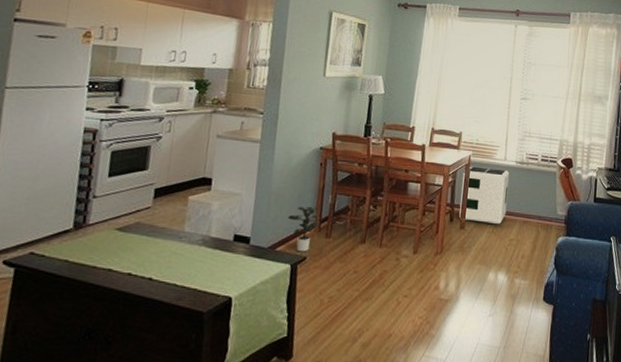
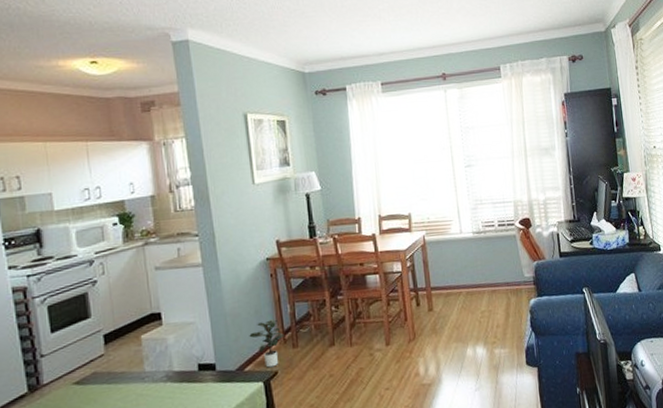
air purifier: present [459,166,510,225] -> none [420,243,473,302]

